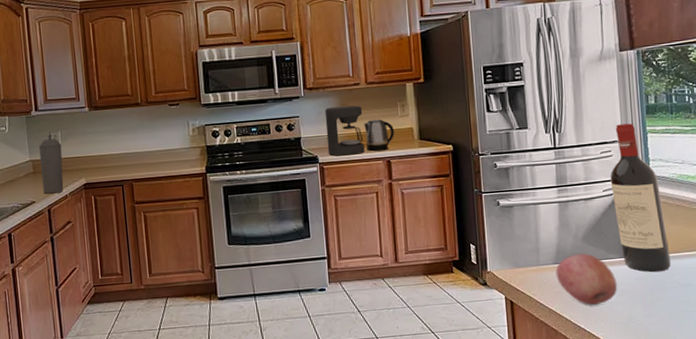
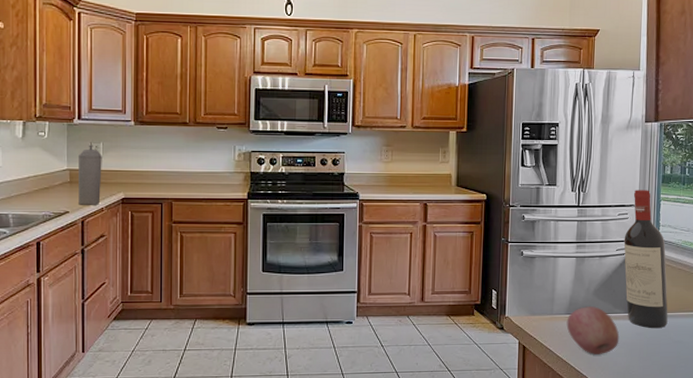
coffee maker: present [324,105,365,157] -> none [369,147,406,195]
kettle: present [364,118,394,152] -> none [405,162,434,194]

